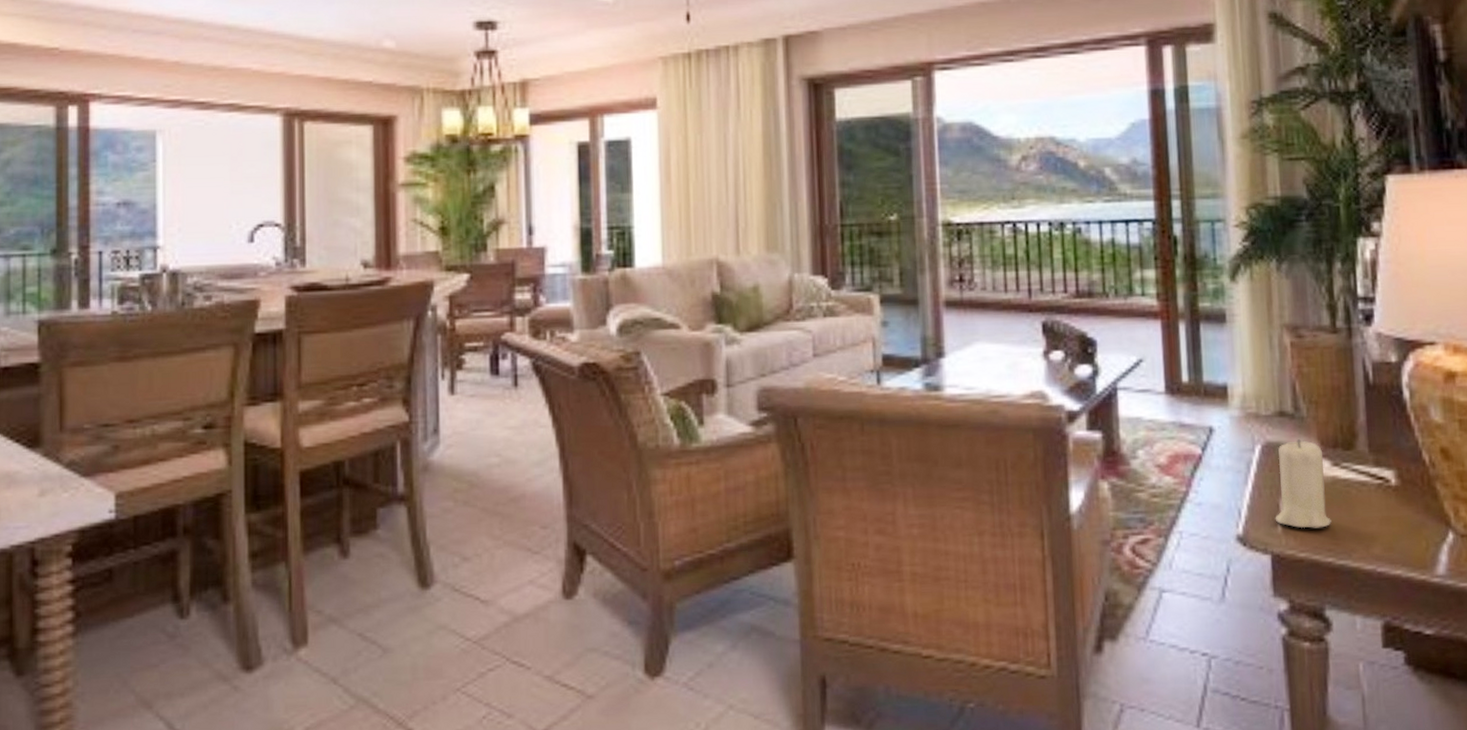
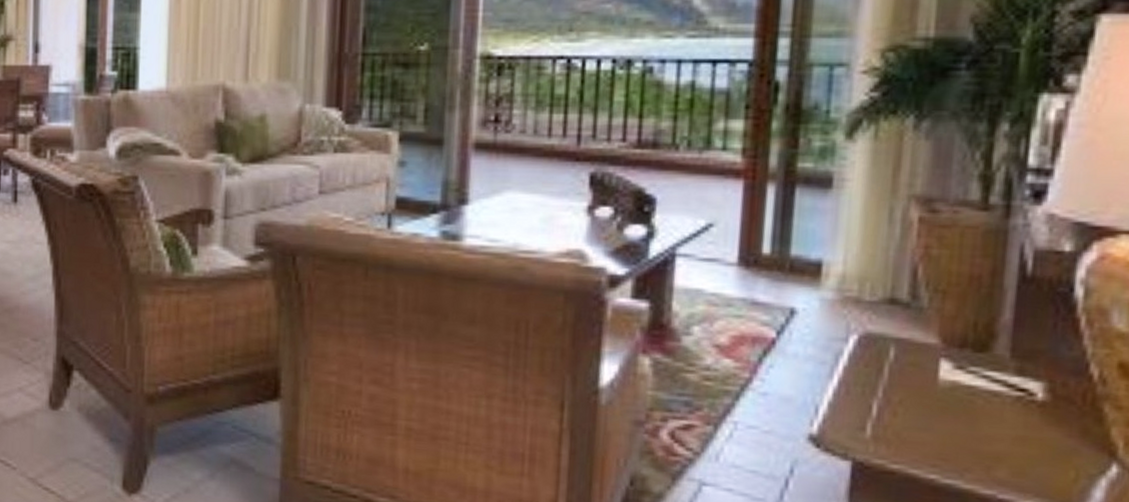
candle: present [1275,439,1332,529] -> none [863,333,943,439]

